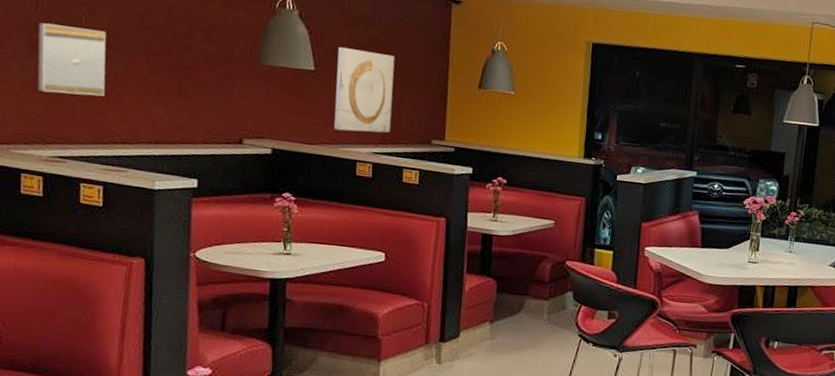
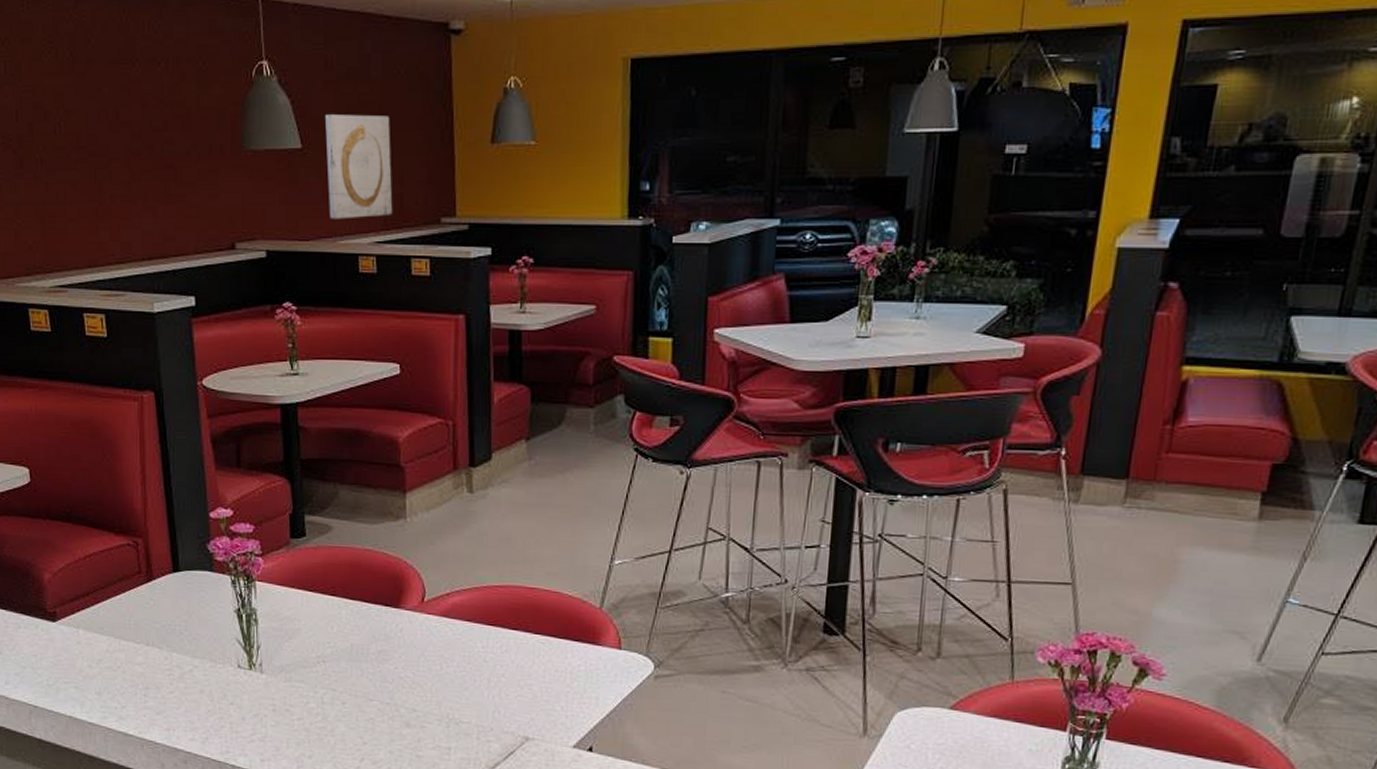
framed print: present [37,22,106,96] -> none [21,135,93,215]

